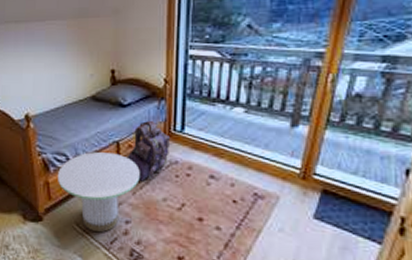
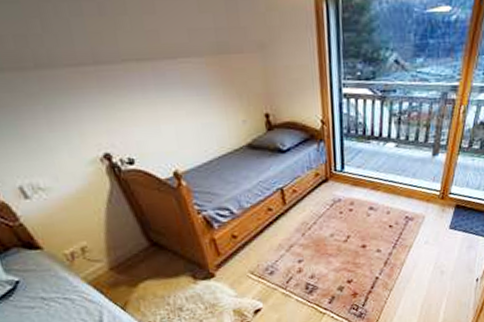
side table: present [58,152,140,233] -> none [223,200,307,276]
backpack: present [126,120,171,182] -> none [292,163,333,223]

